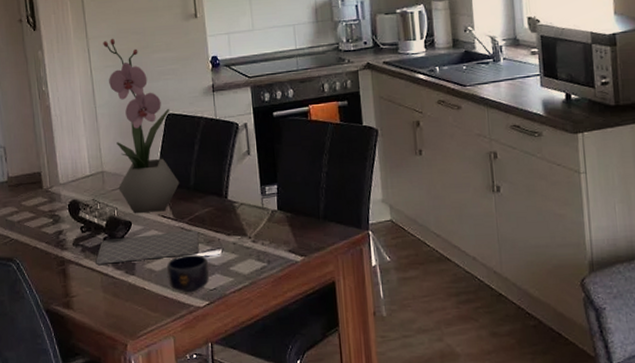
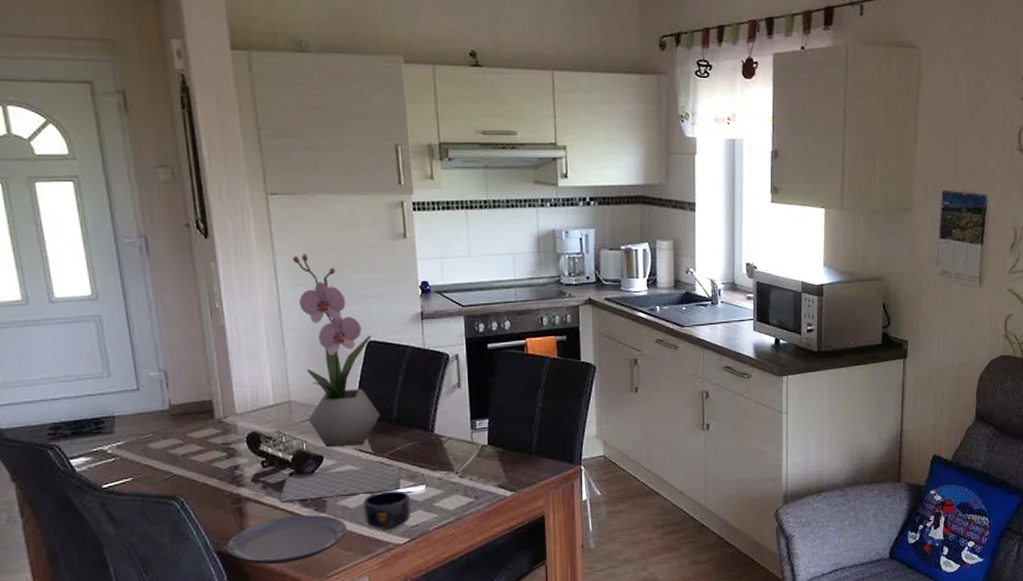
plate: none [53,277,153,322] -> present [226,514,347,564]

